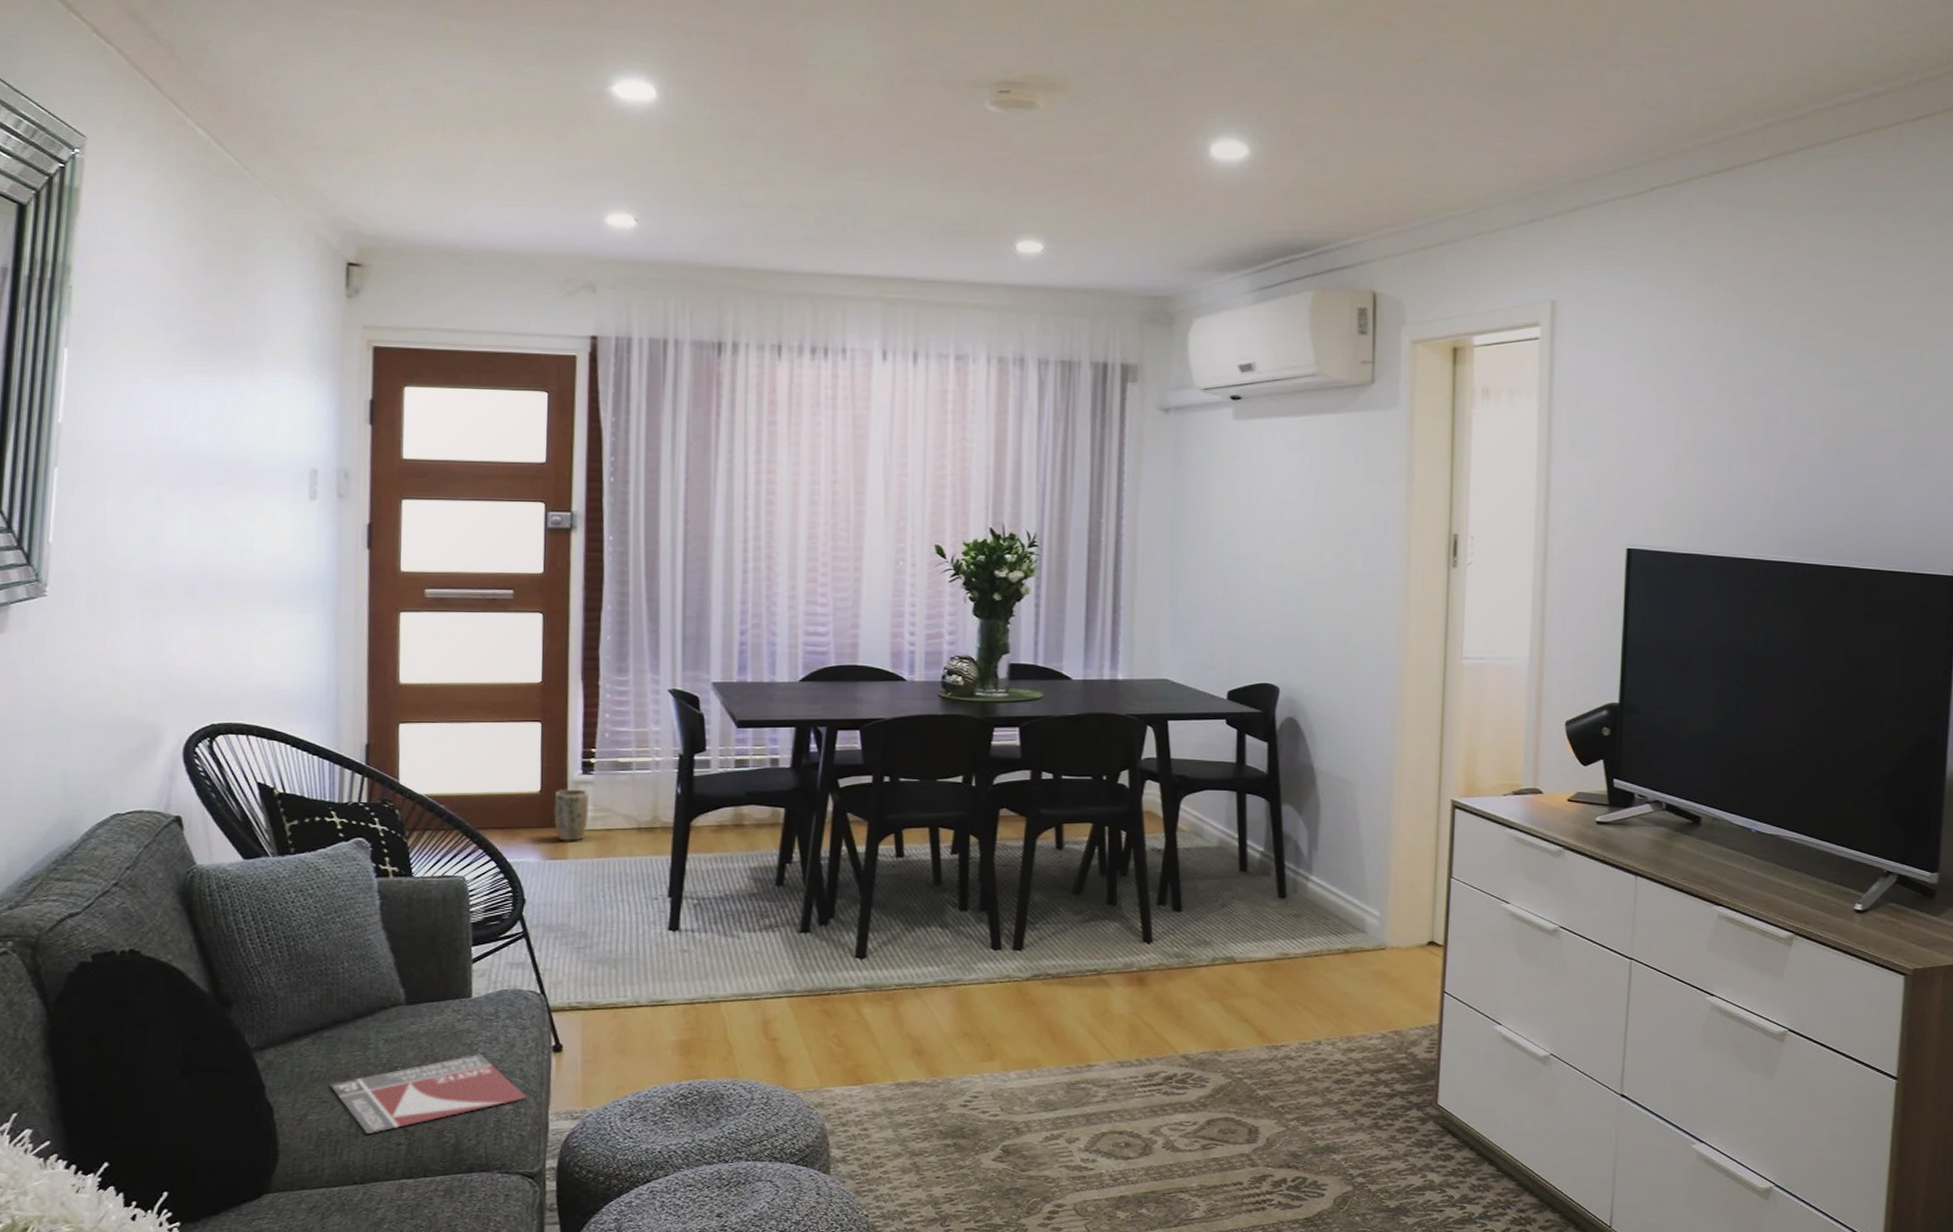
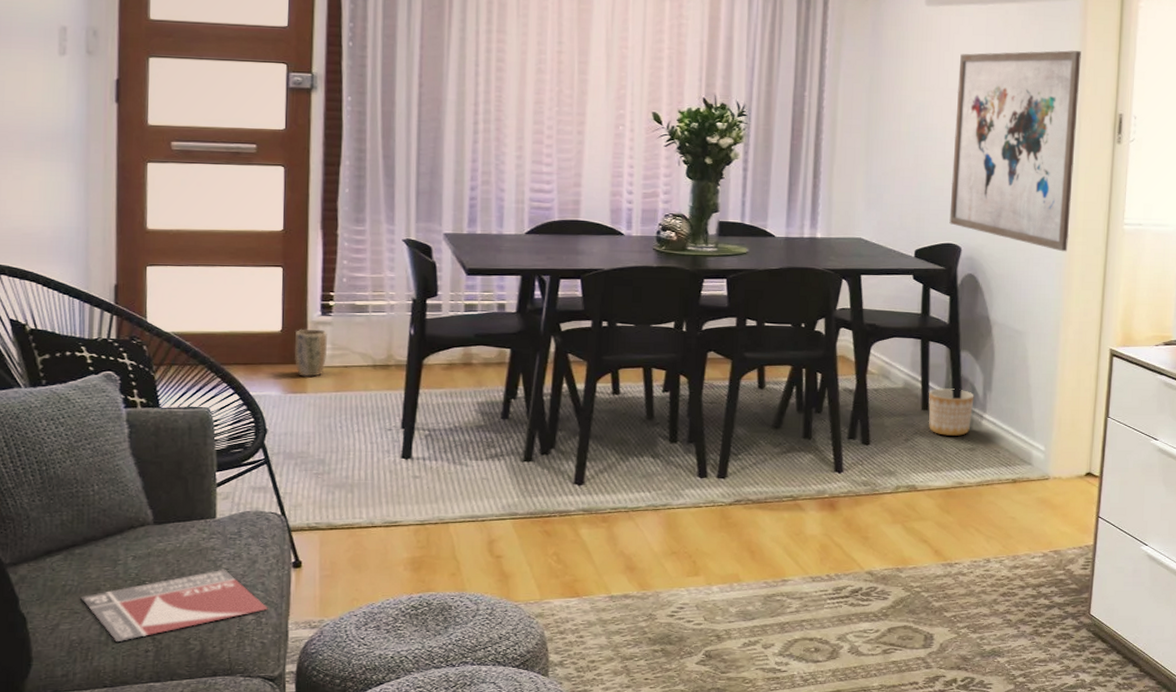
planter: none [1247,846,1298,900] -> present [928,387,974,436]
wall art: none [1265,465,1409,691] -> present [949,50,1081,252]

